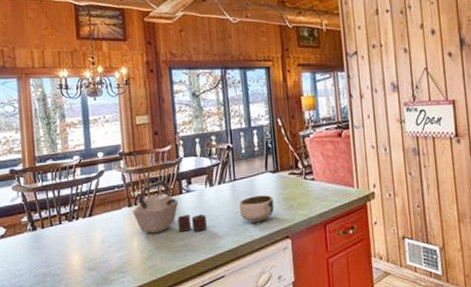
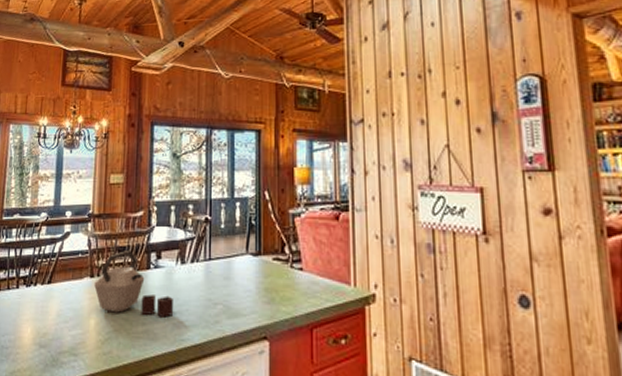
bowl: present [239,195,274,222] -> none [211,281,253,314]

